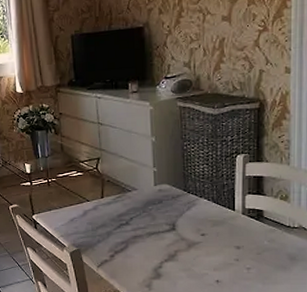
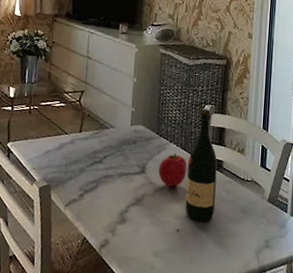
fruit: none [190,207,222,240] -> present [158,152,187,187]
wine bottle: none [222,158,258,271] -> present [185,108,218,222]

